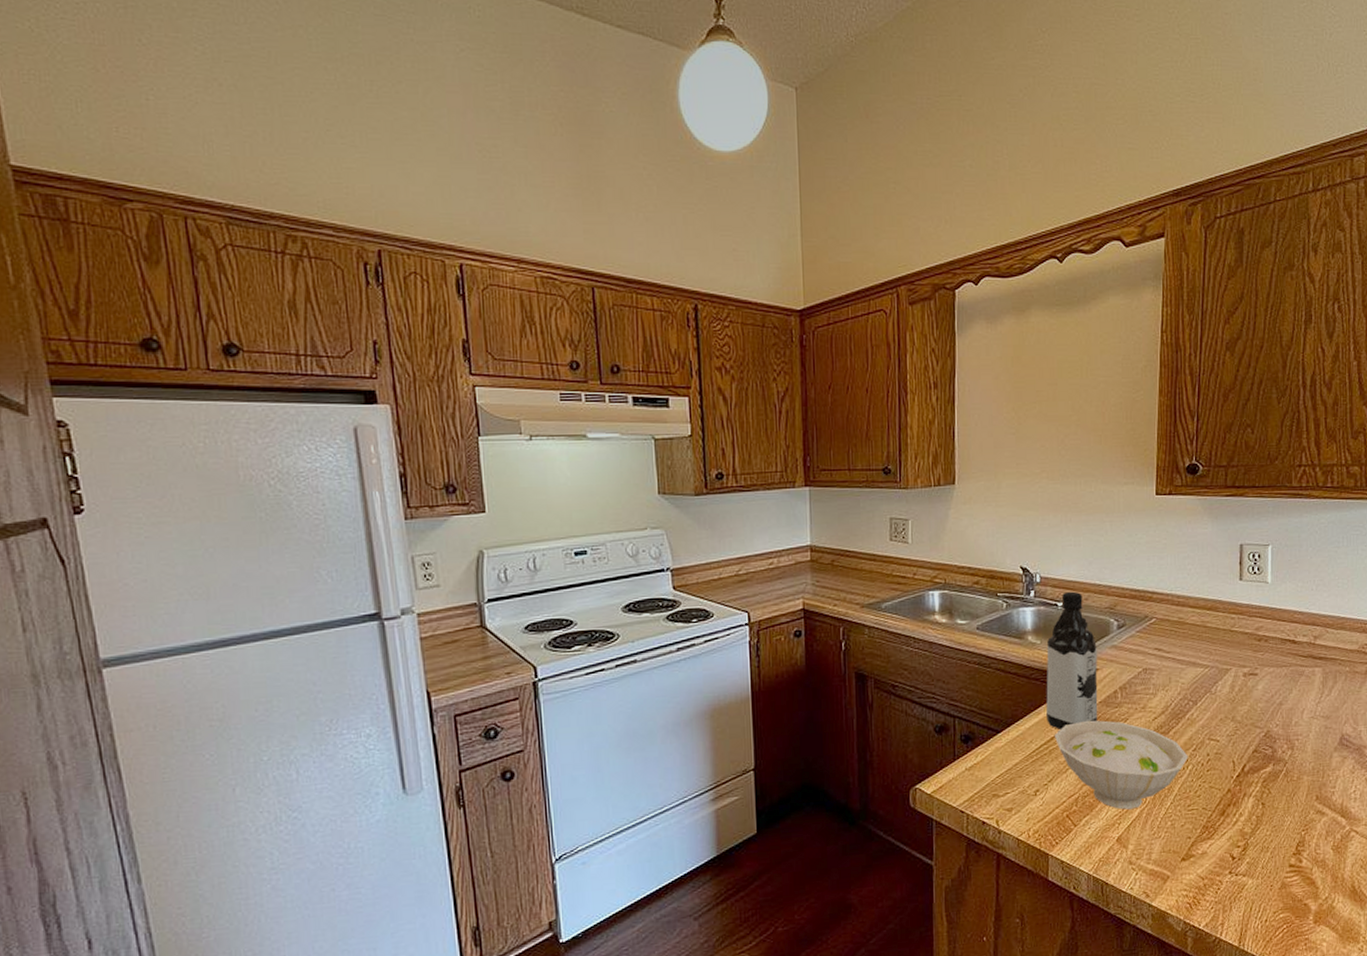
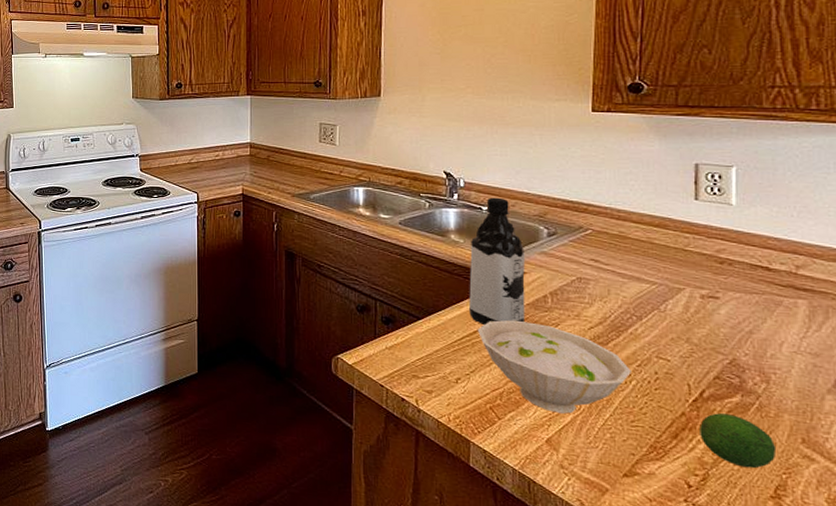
fruit: none [1241,784,1298,832] -> present [699,413,777,469]

